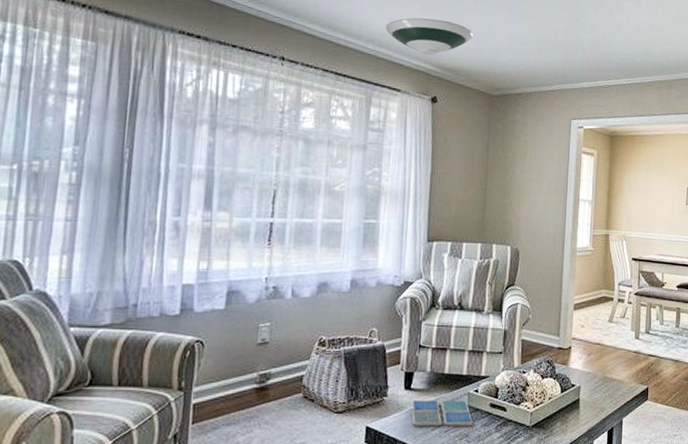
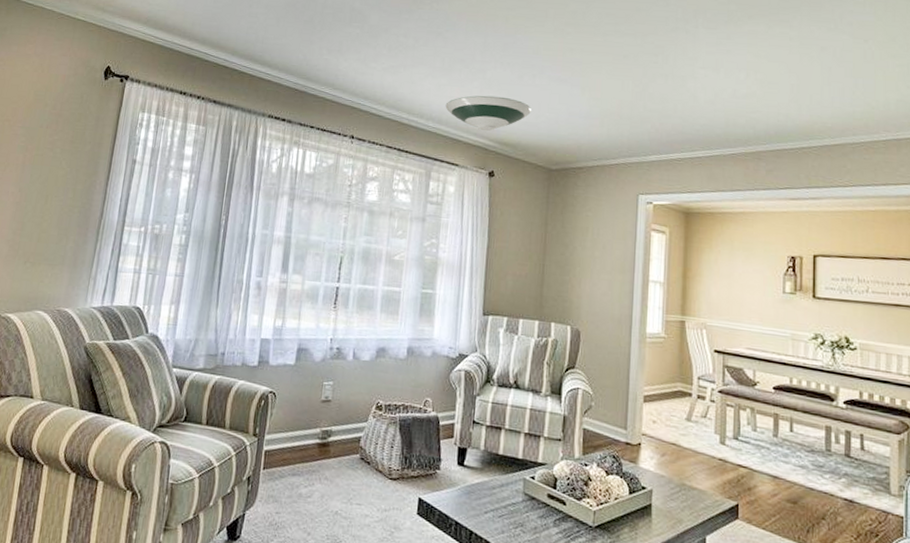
drink coaster: present [411,399,473,427] -> none [464,477,529,516]

